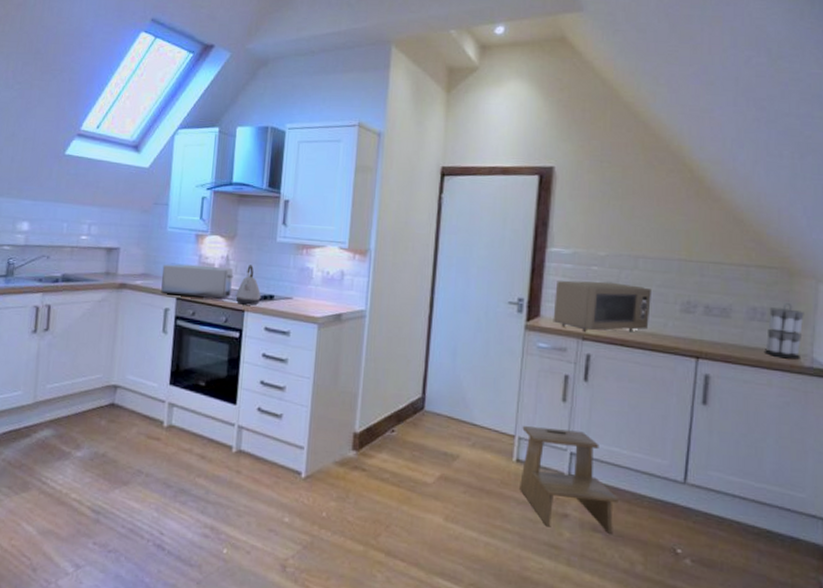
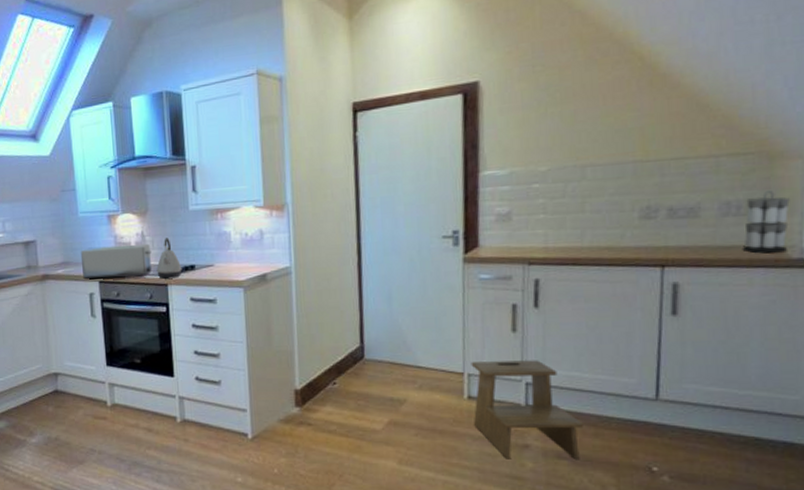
microwave: present [553,280,651,333] -> none [493,197,604,257]

